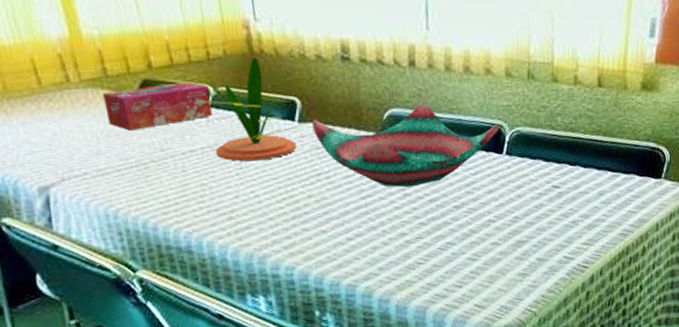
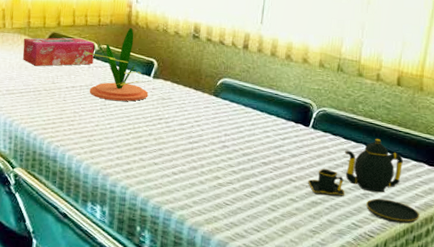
decorative bowl: present [312,103,499,188] -> none [162,77,308,141]
teapot: none [509,154,634,248] -> present [307,138,419,224]

